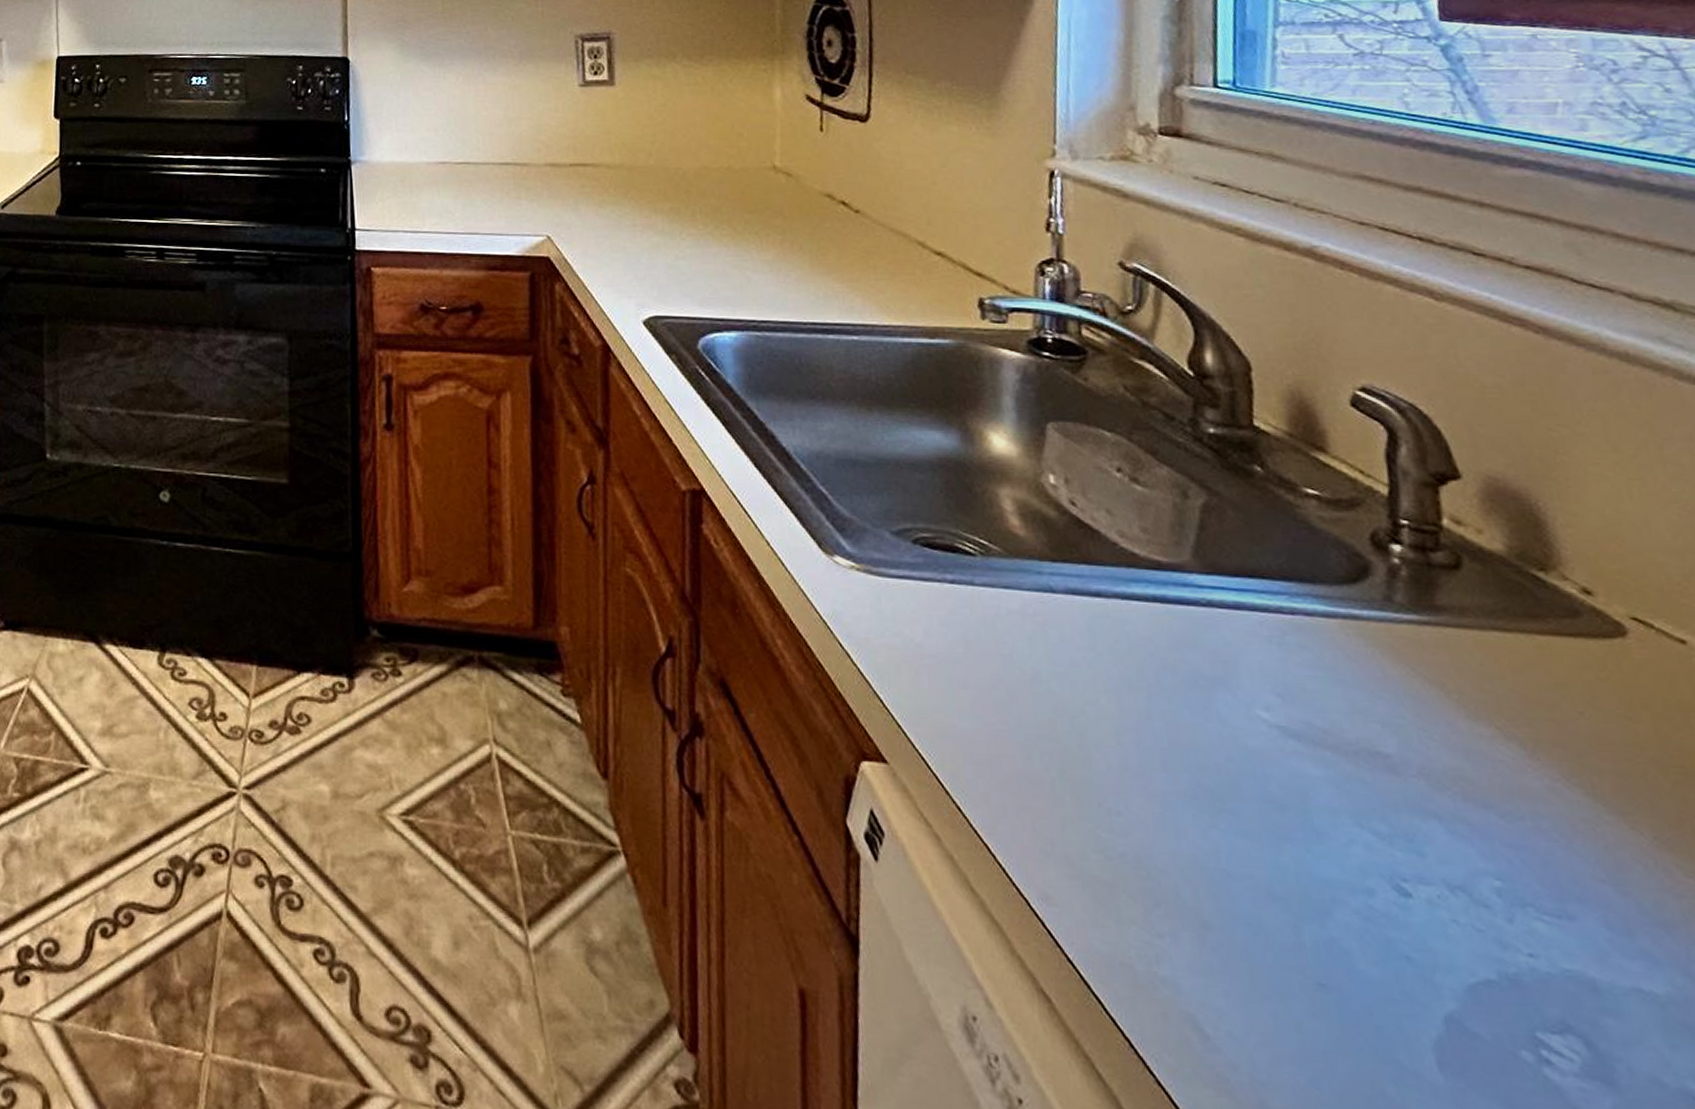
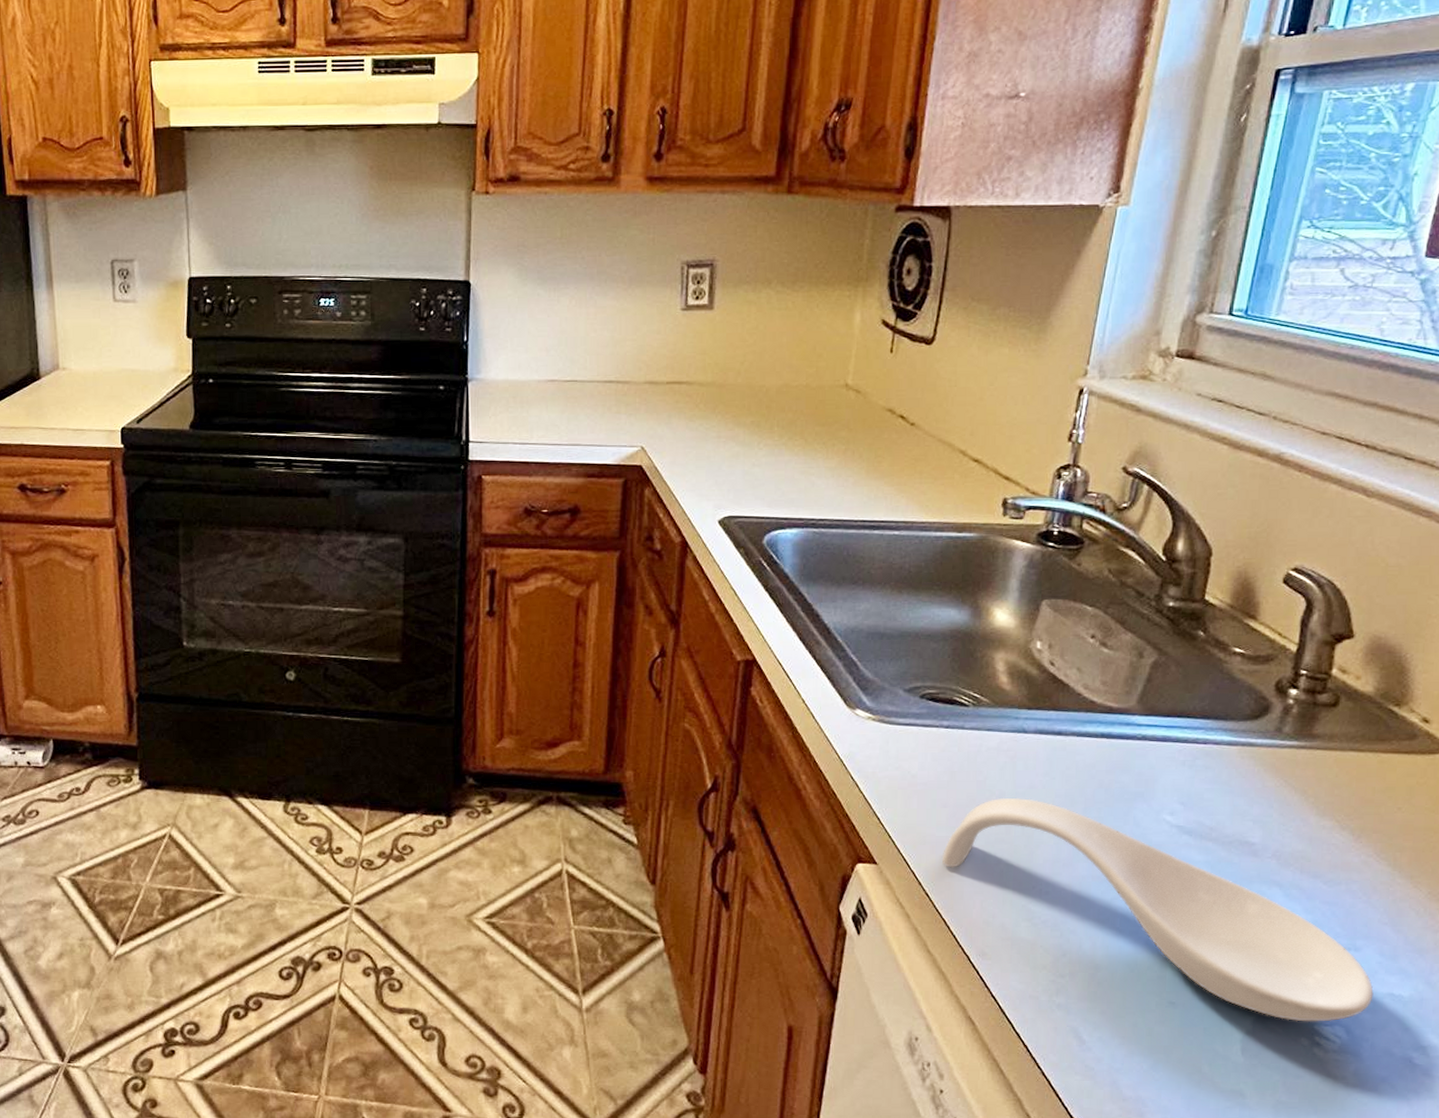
spoon rest: none [971,678,1613,1027] -> present [942,797,1374,1022]

